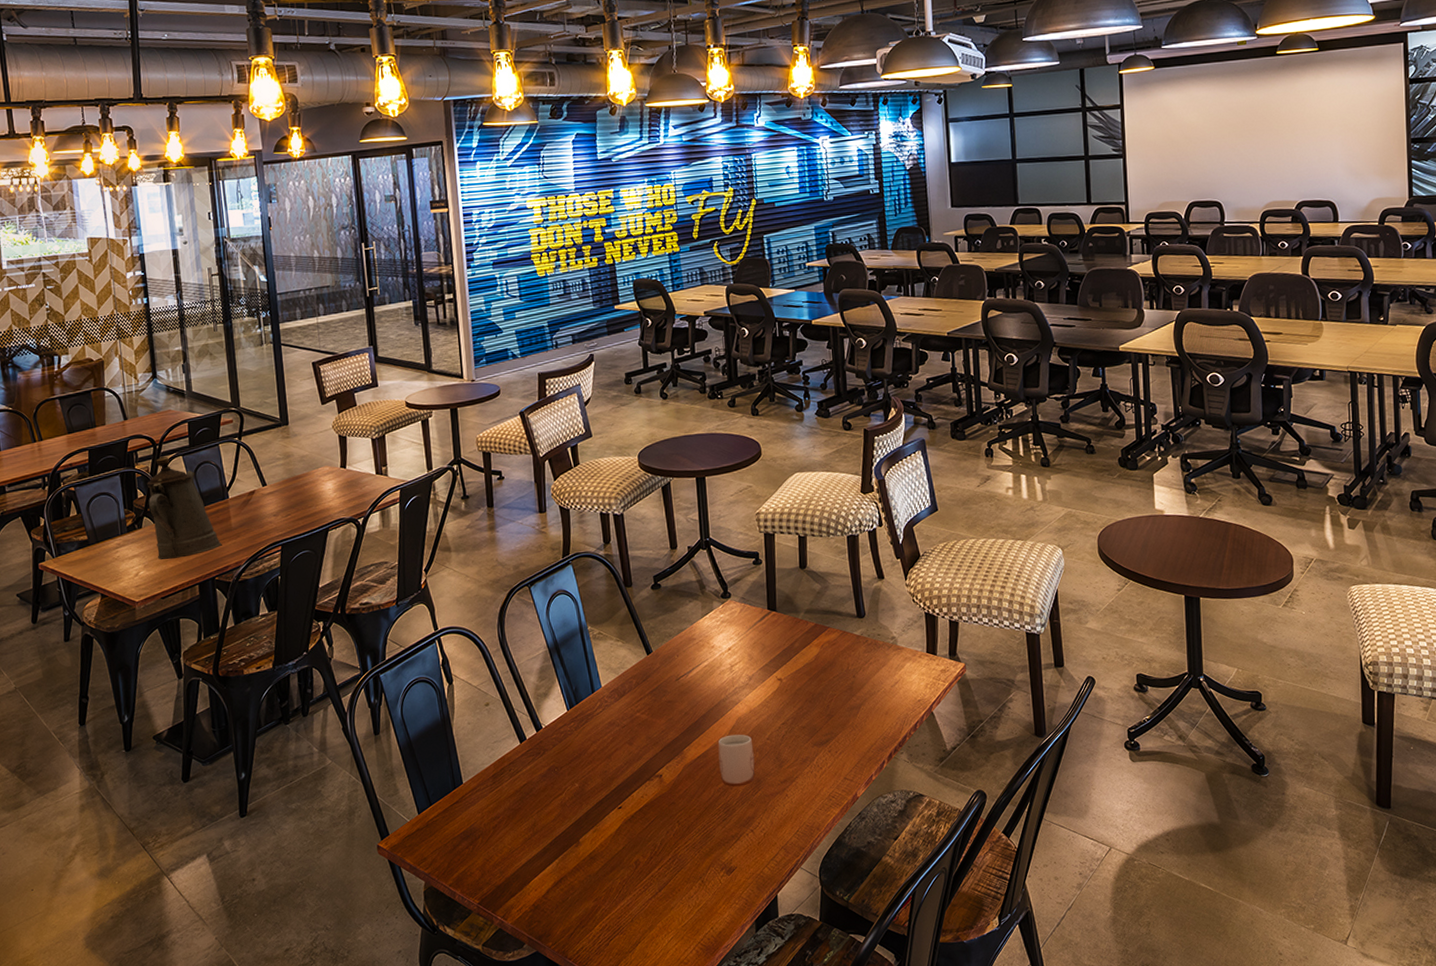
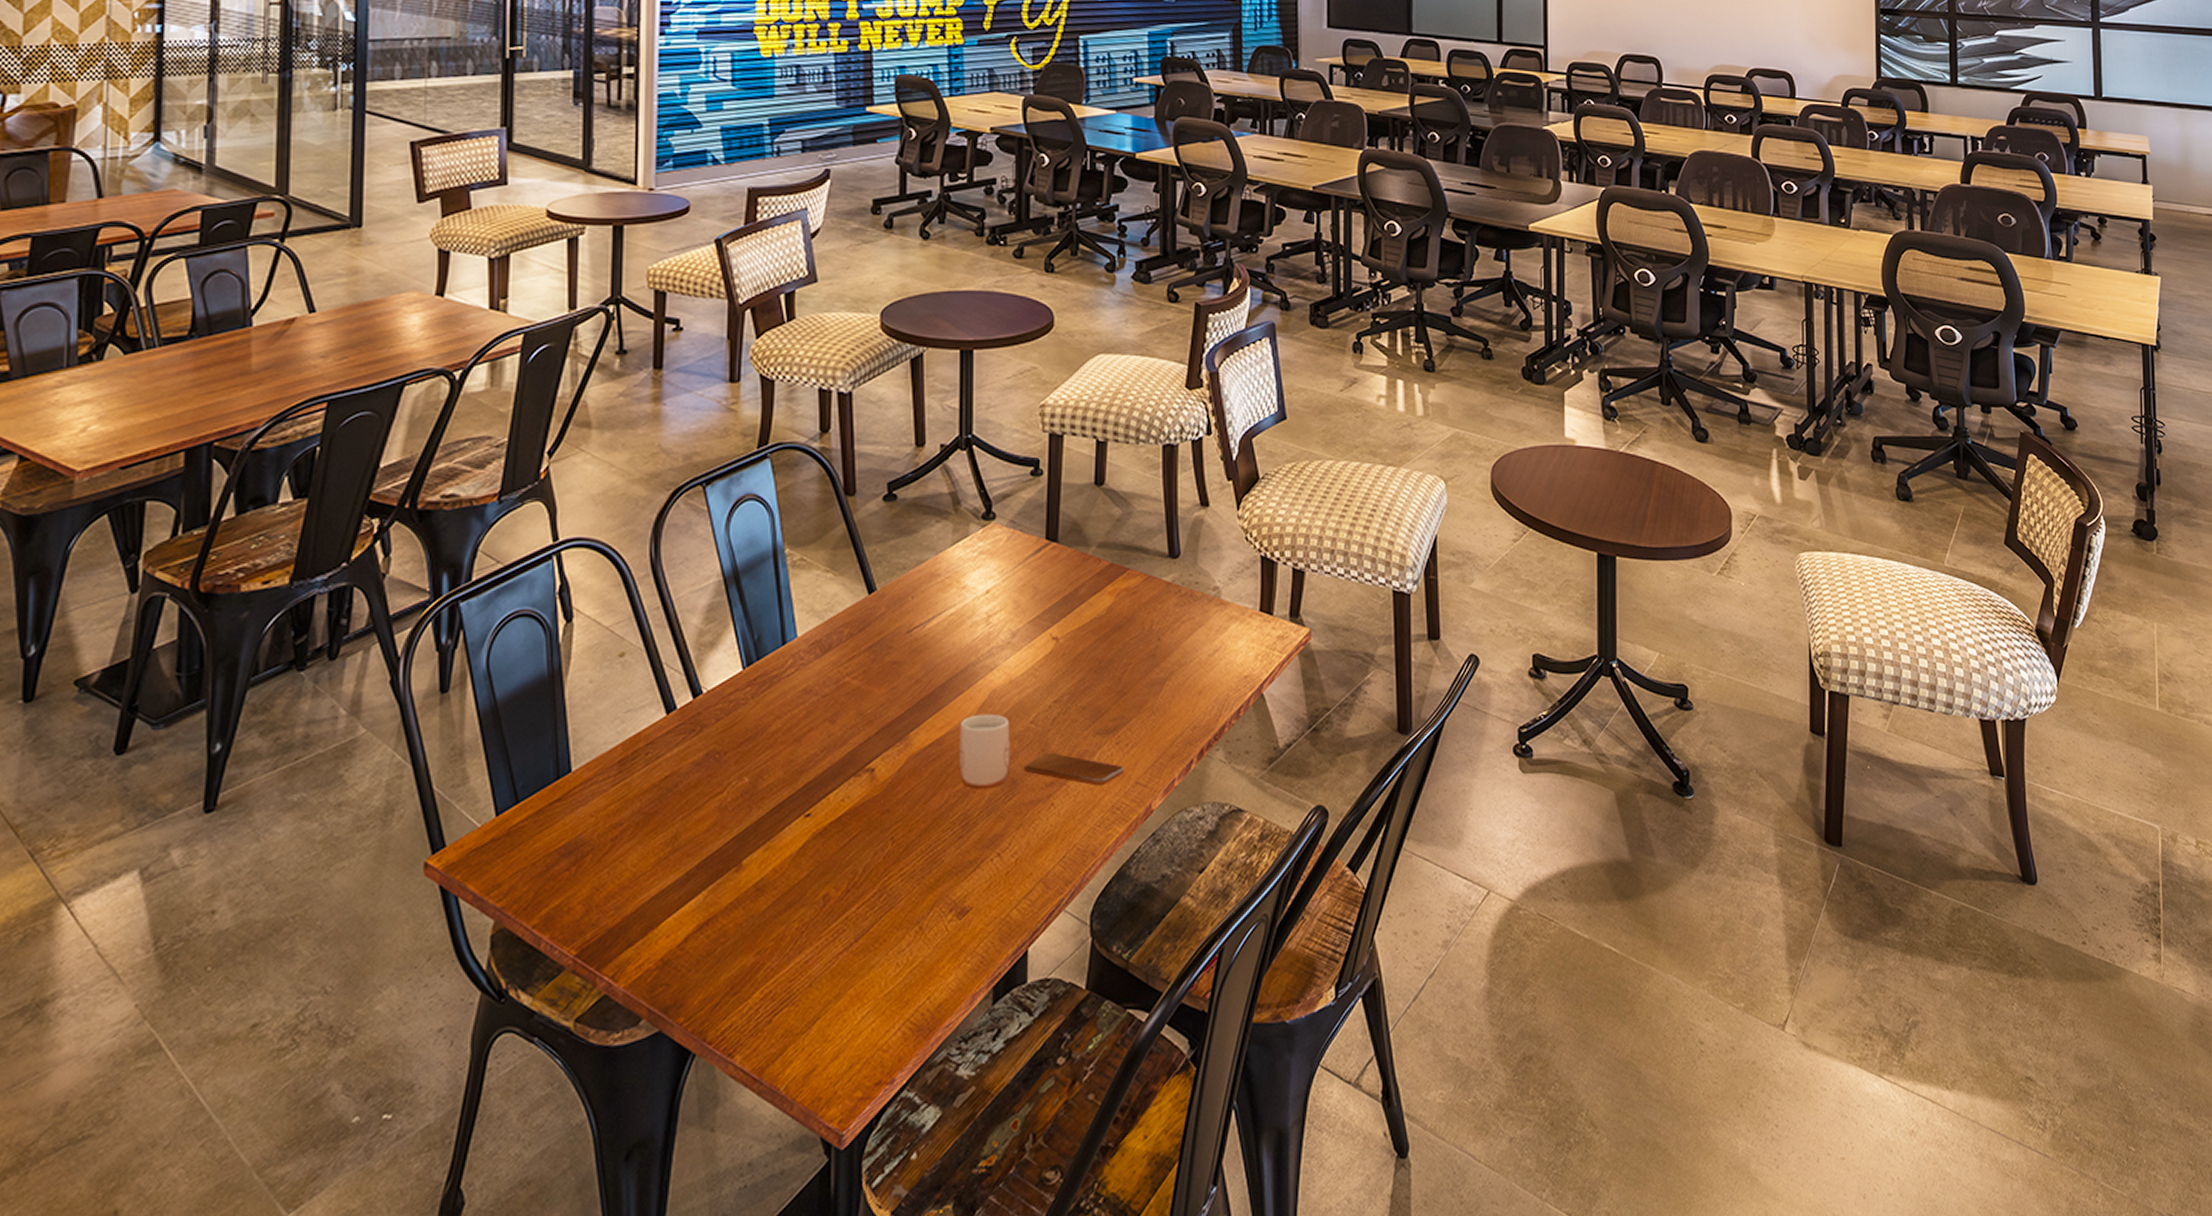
coffee pot: present [147,456,222,560] -> none [120,256,232,411]
smartphone: none [764,759,836,782] -> present [1023,752,1125,787]

